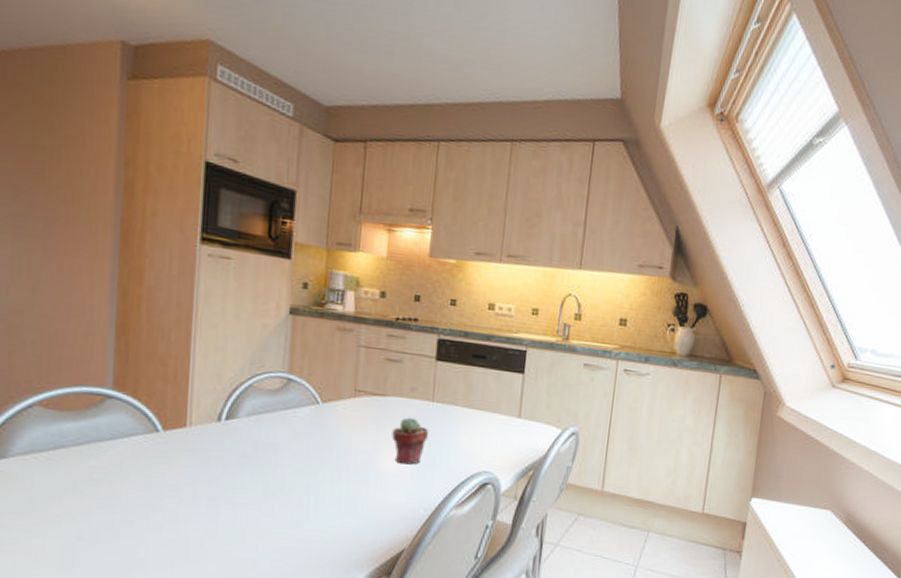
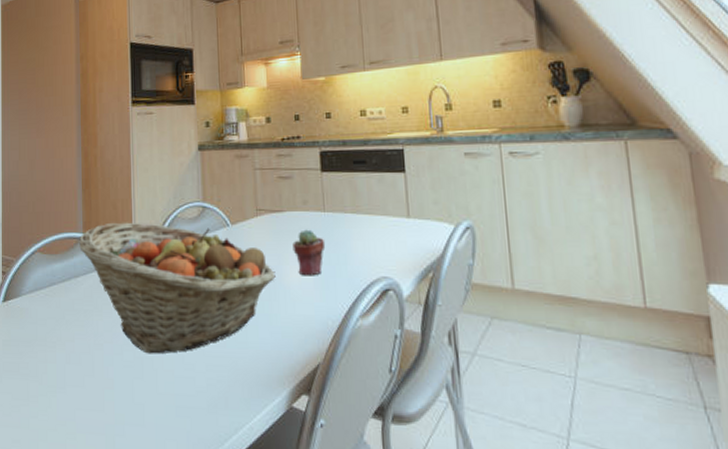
fruit basket: none [106,381,368,534] -> present [79,222,276,354]

